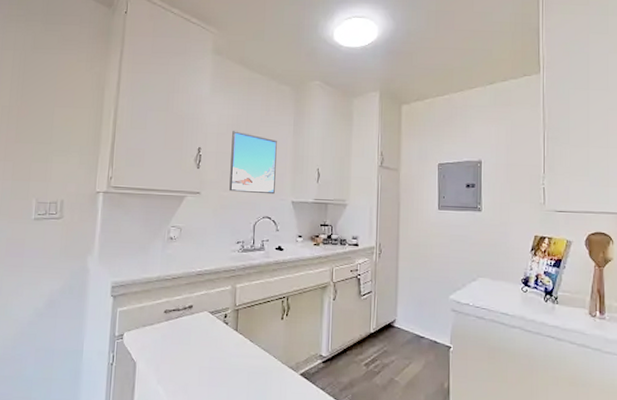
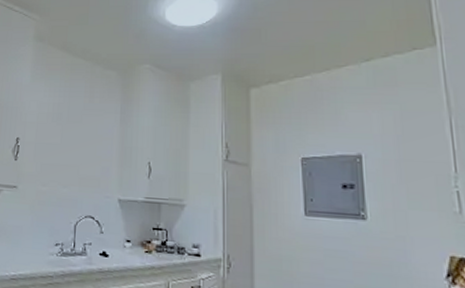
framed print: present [229,131,277,195] -> none [48,120,102,191]

